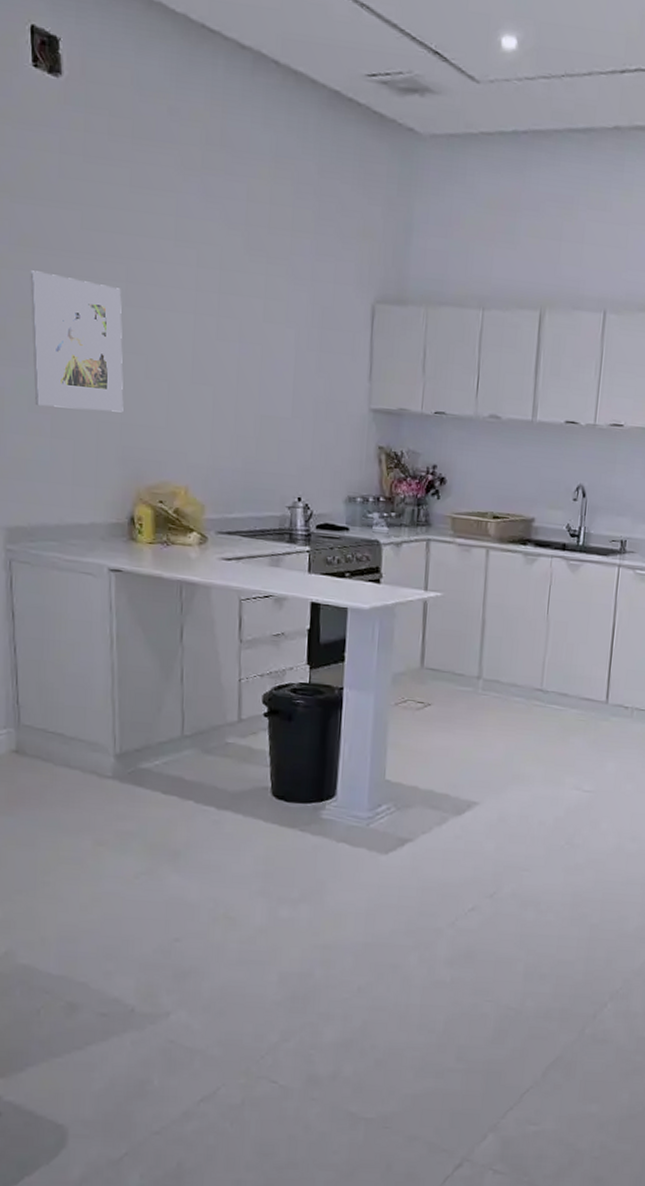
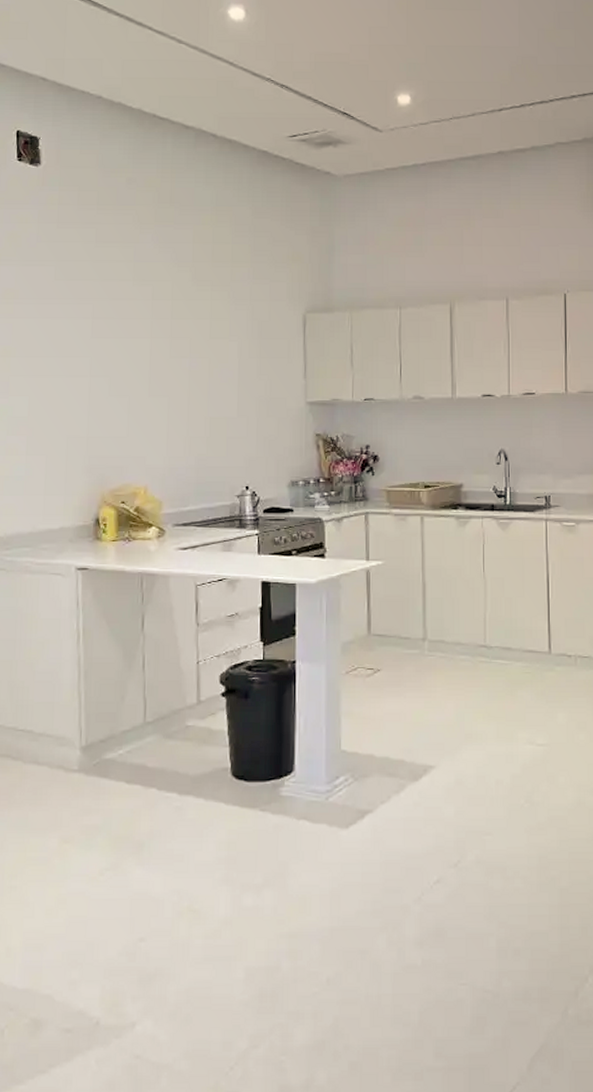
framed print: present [30,270,124,413] -> none [11,317,90,429]

